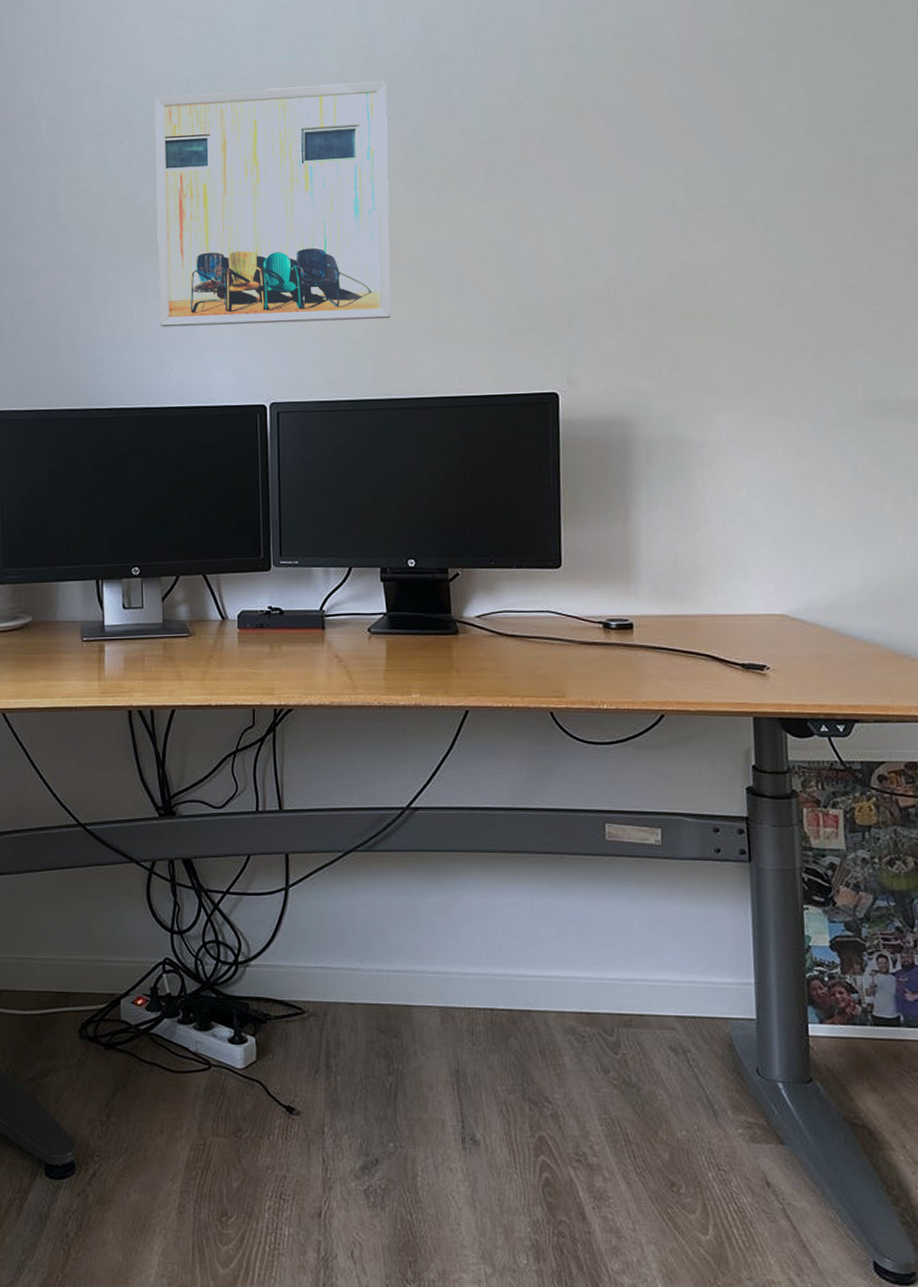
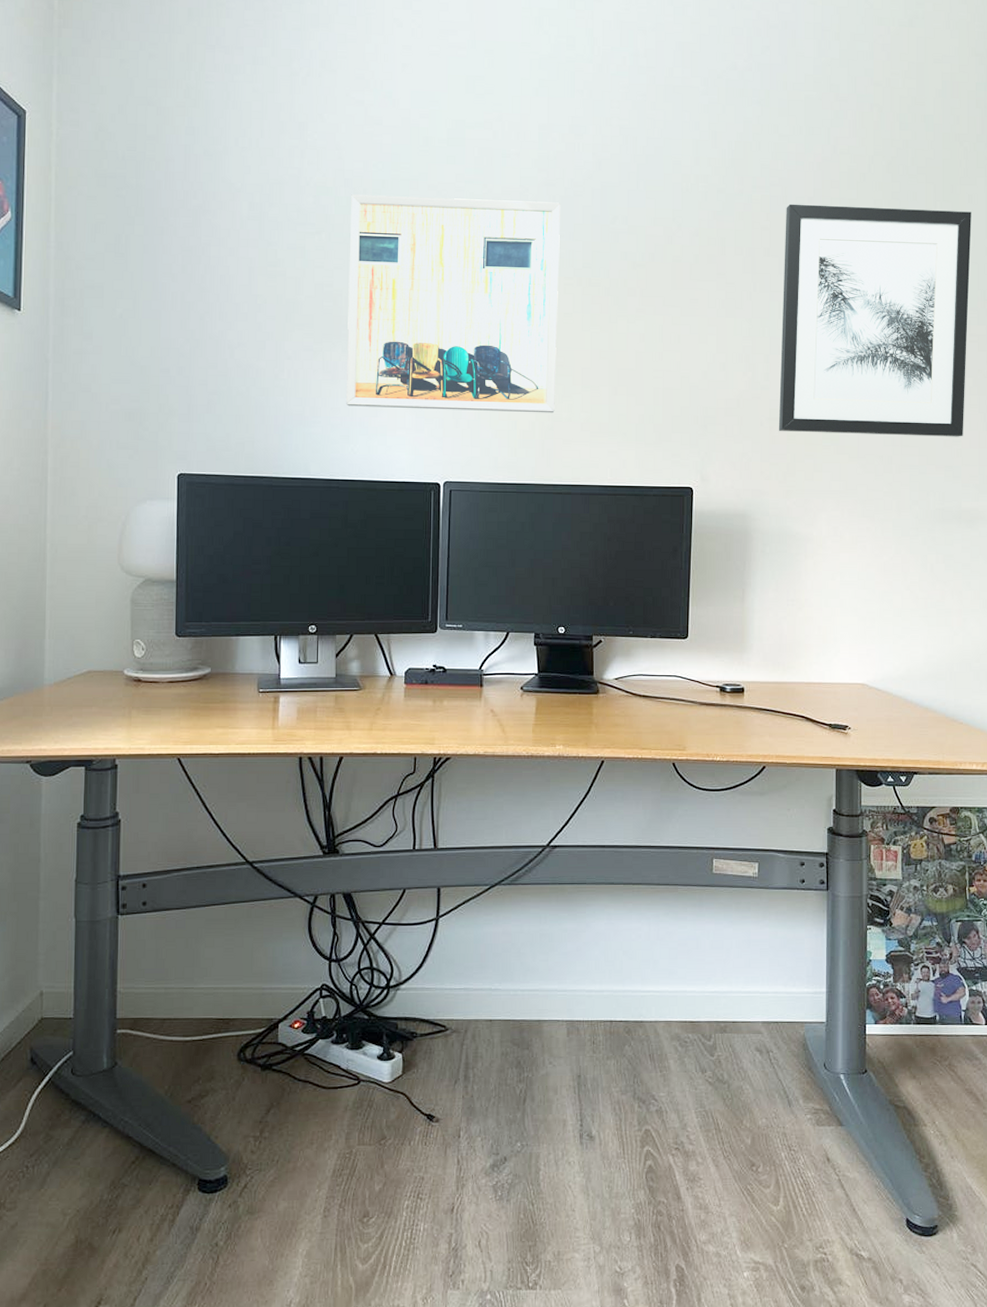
wall art: none [655,37,899,321] -> present [778,204,972,437]

